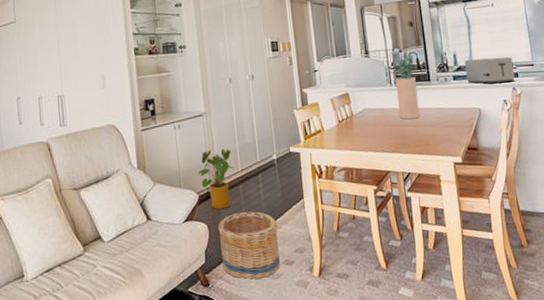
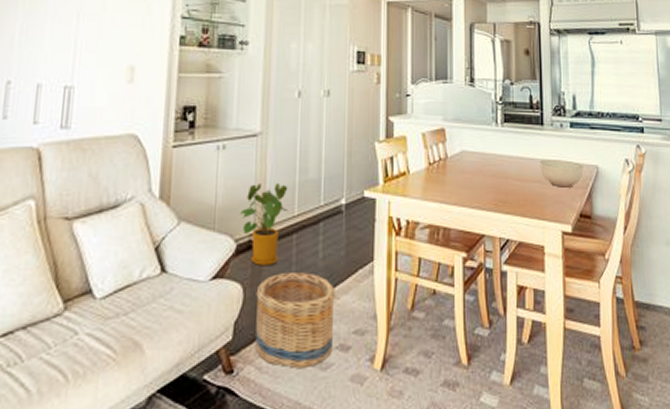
vase: present [396,49,420,120] -> none [502,82,528,171]
bowl: none [430,106,468,129] -> present [540,160,583,188]
toaster: present [464,57,515,85] -> none [585,105,640,138]

